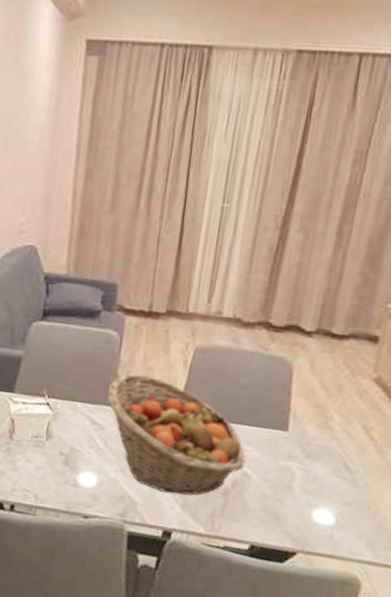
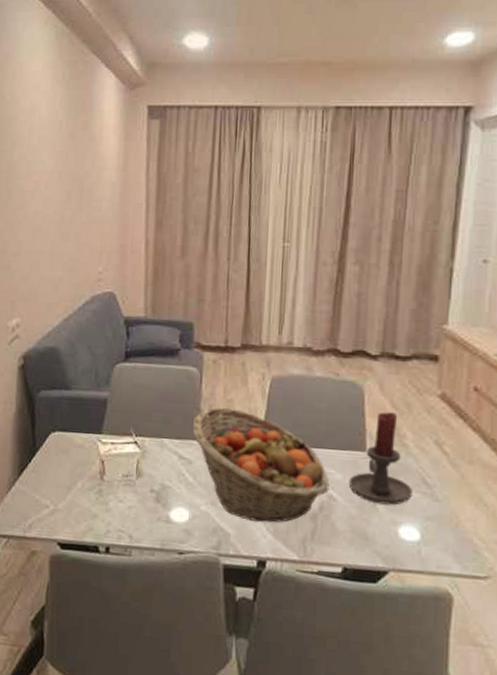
candle holder: none [265,392,334,488] -> present [348,412,414,505]

